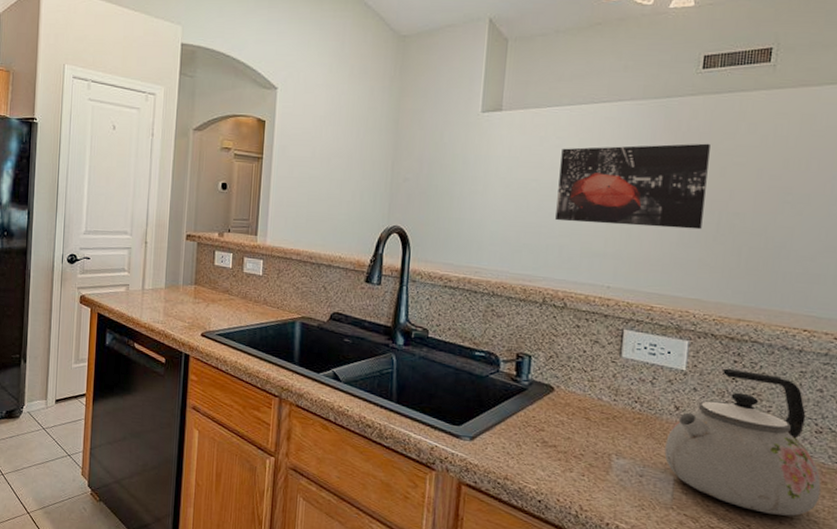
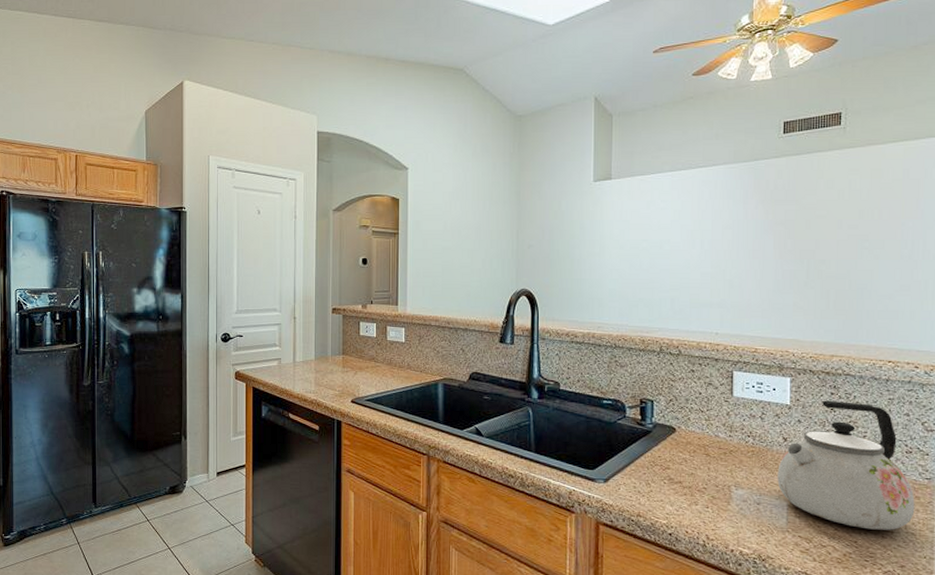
wall art: present [555,143,710,230] -> none [666,199,795,277]

